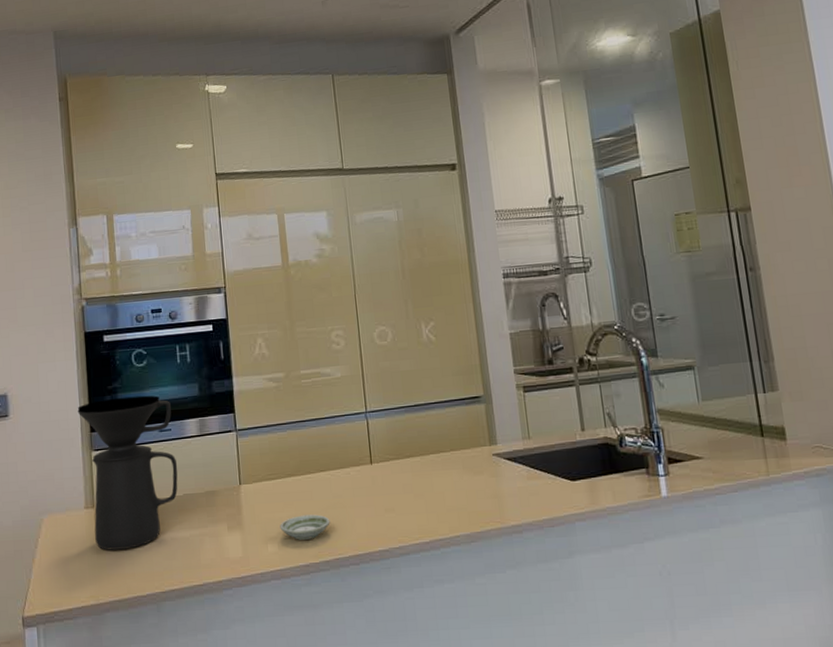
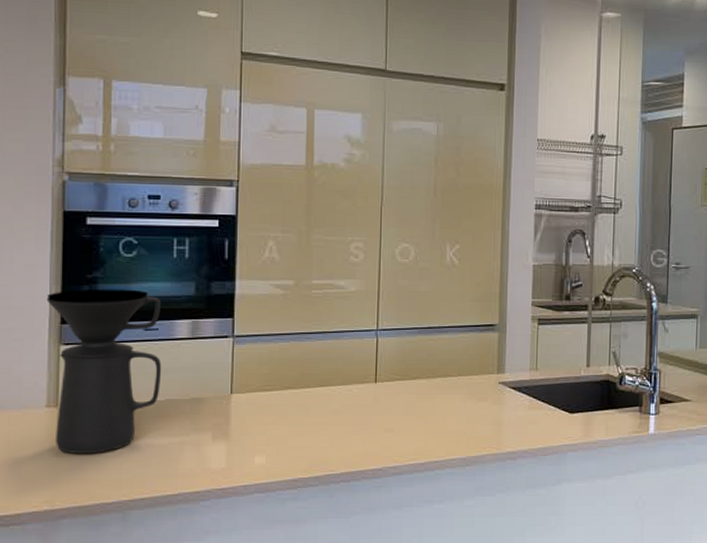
saucer: present [280,514,330,540] -> none [270,429,325,454]

